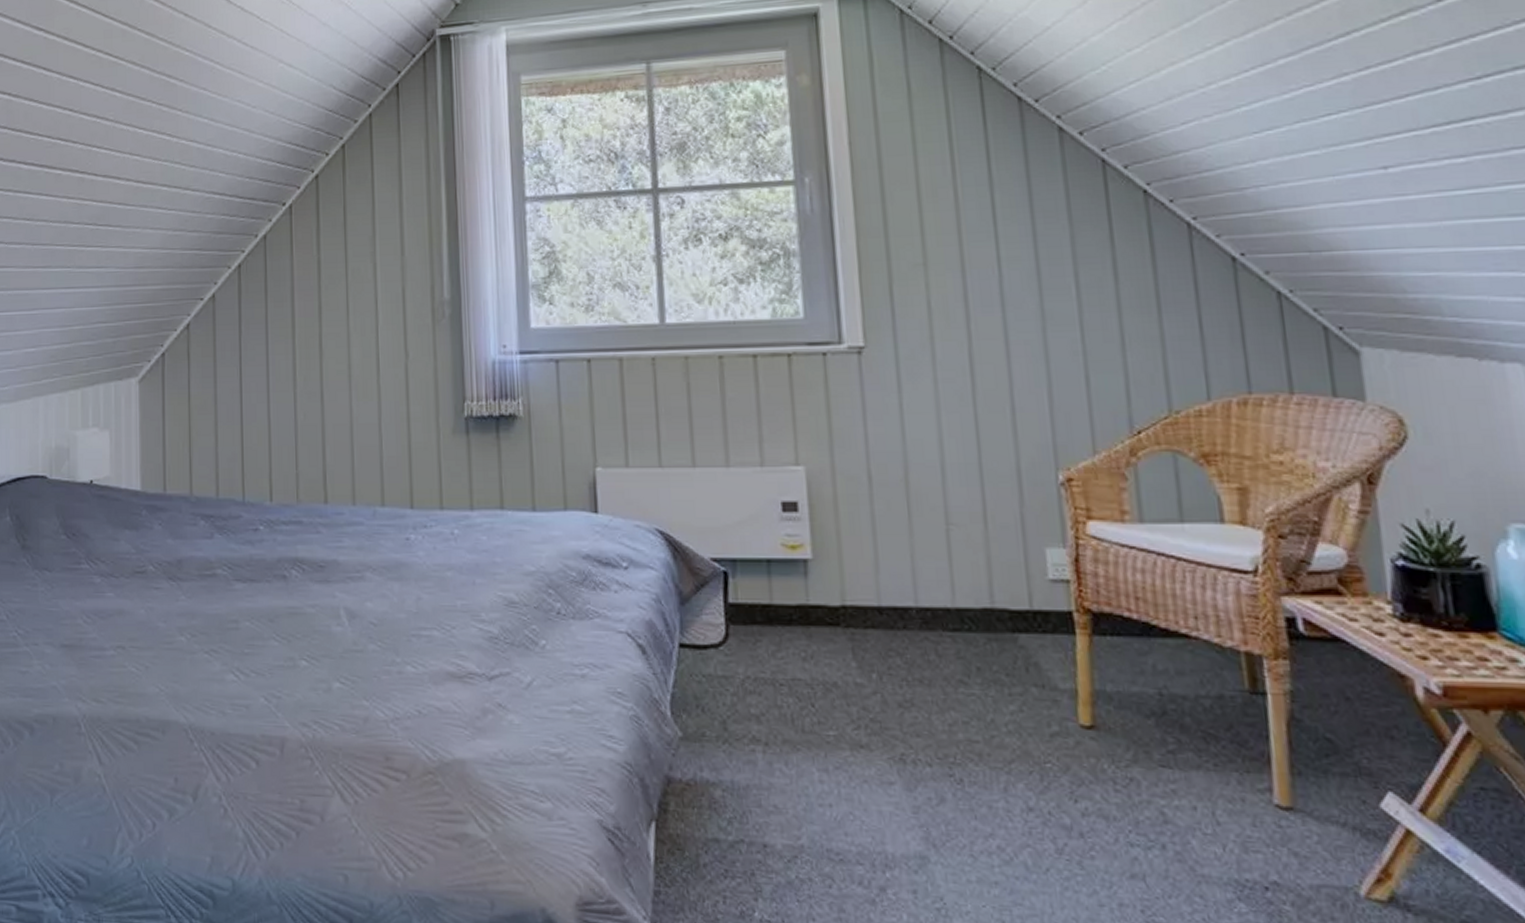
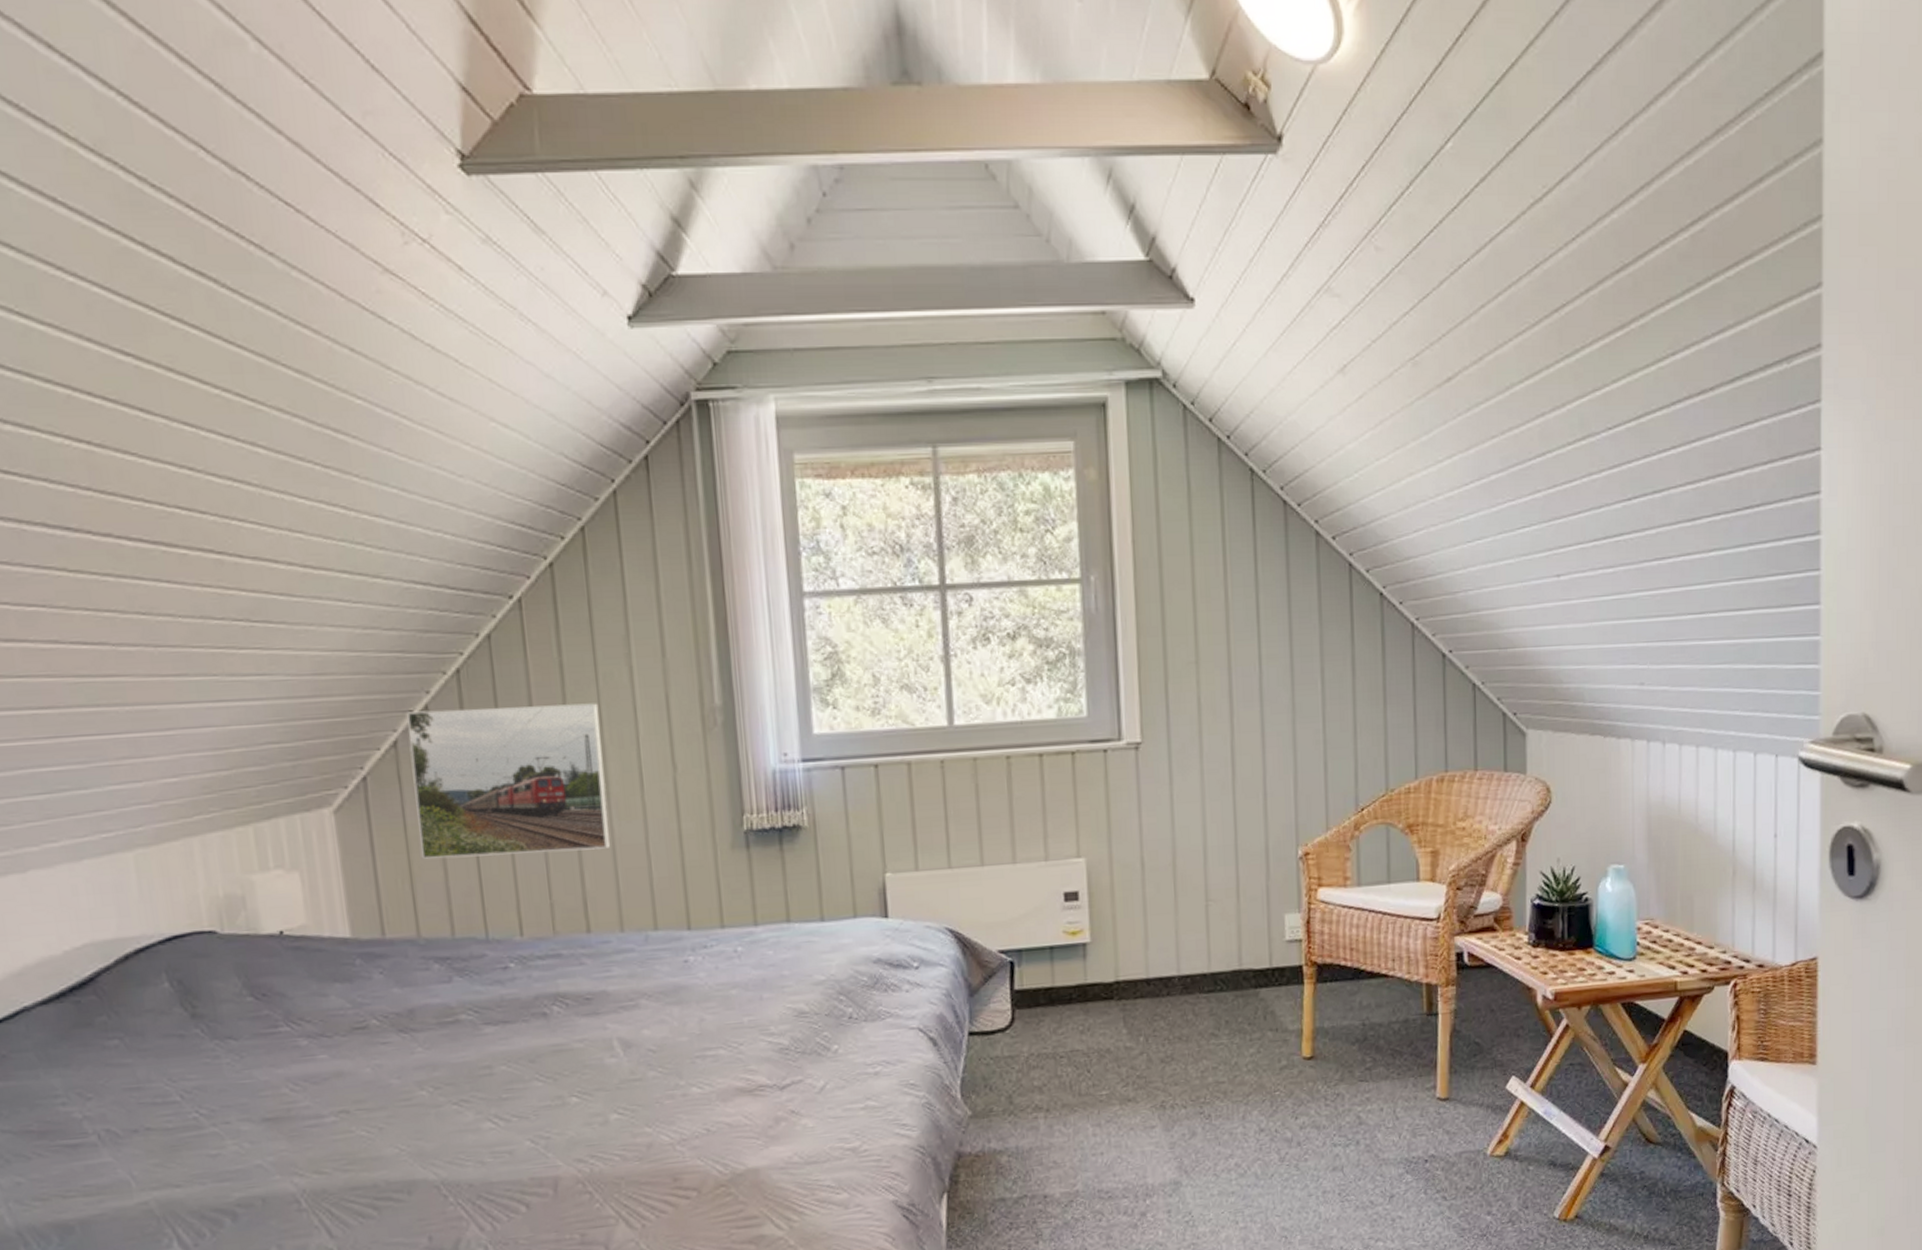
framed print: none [198,295,349,427] -> present [407,703,611,859]

